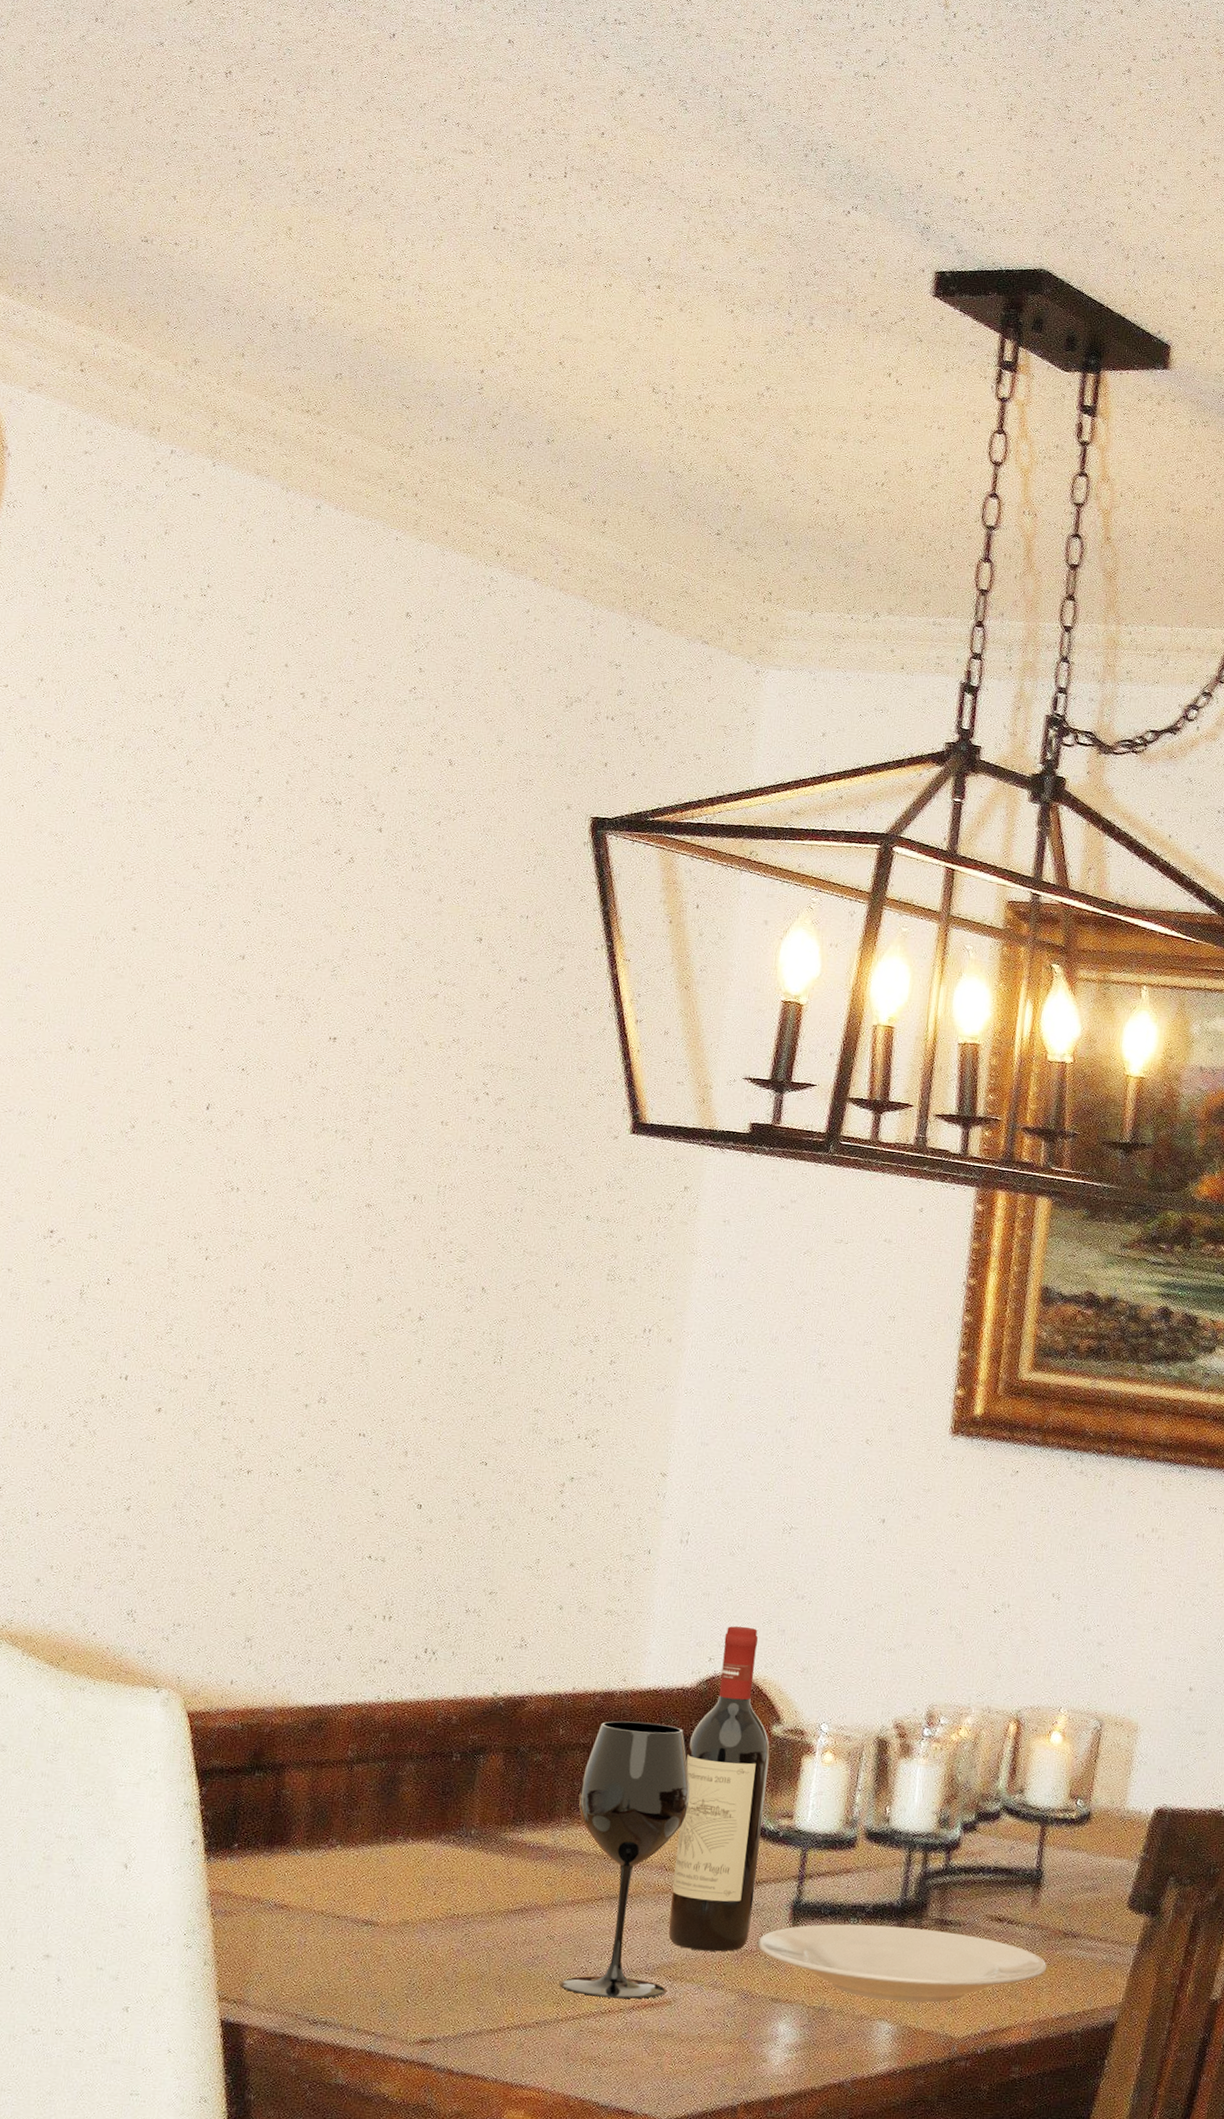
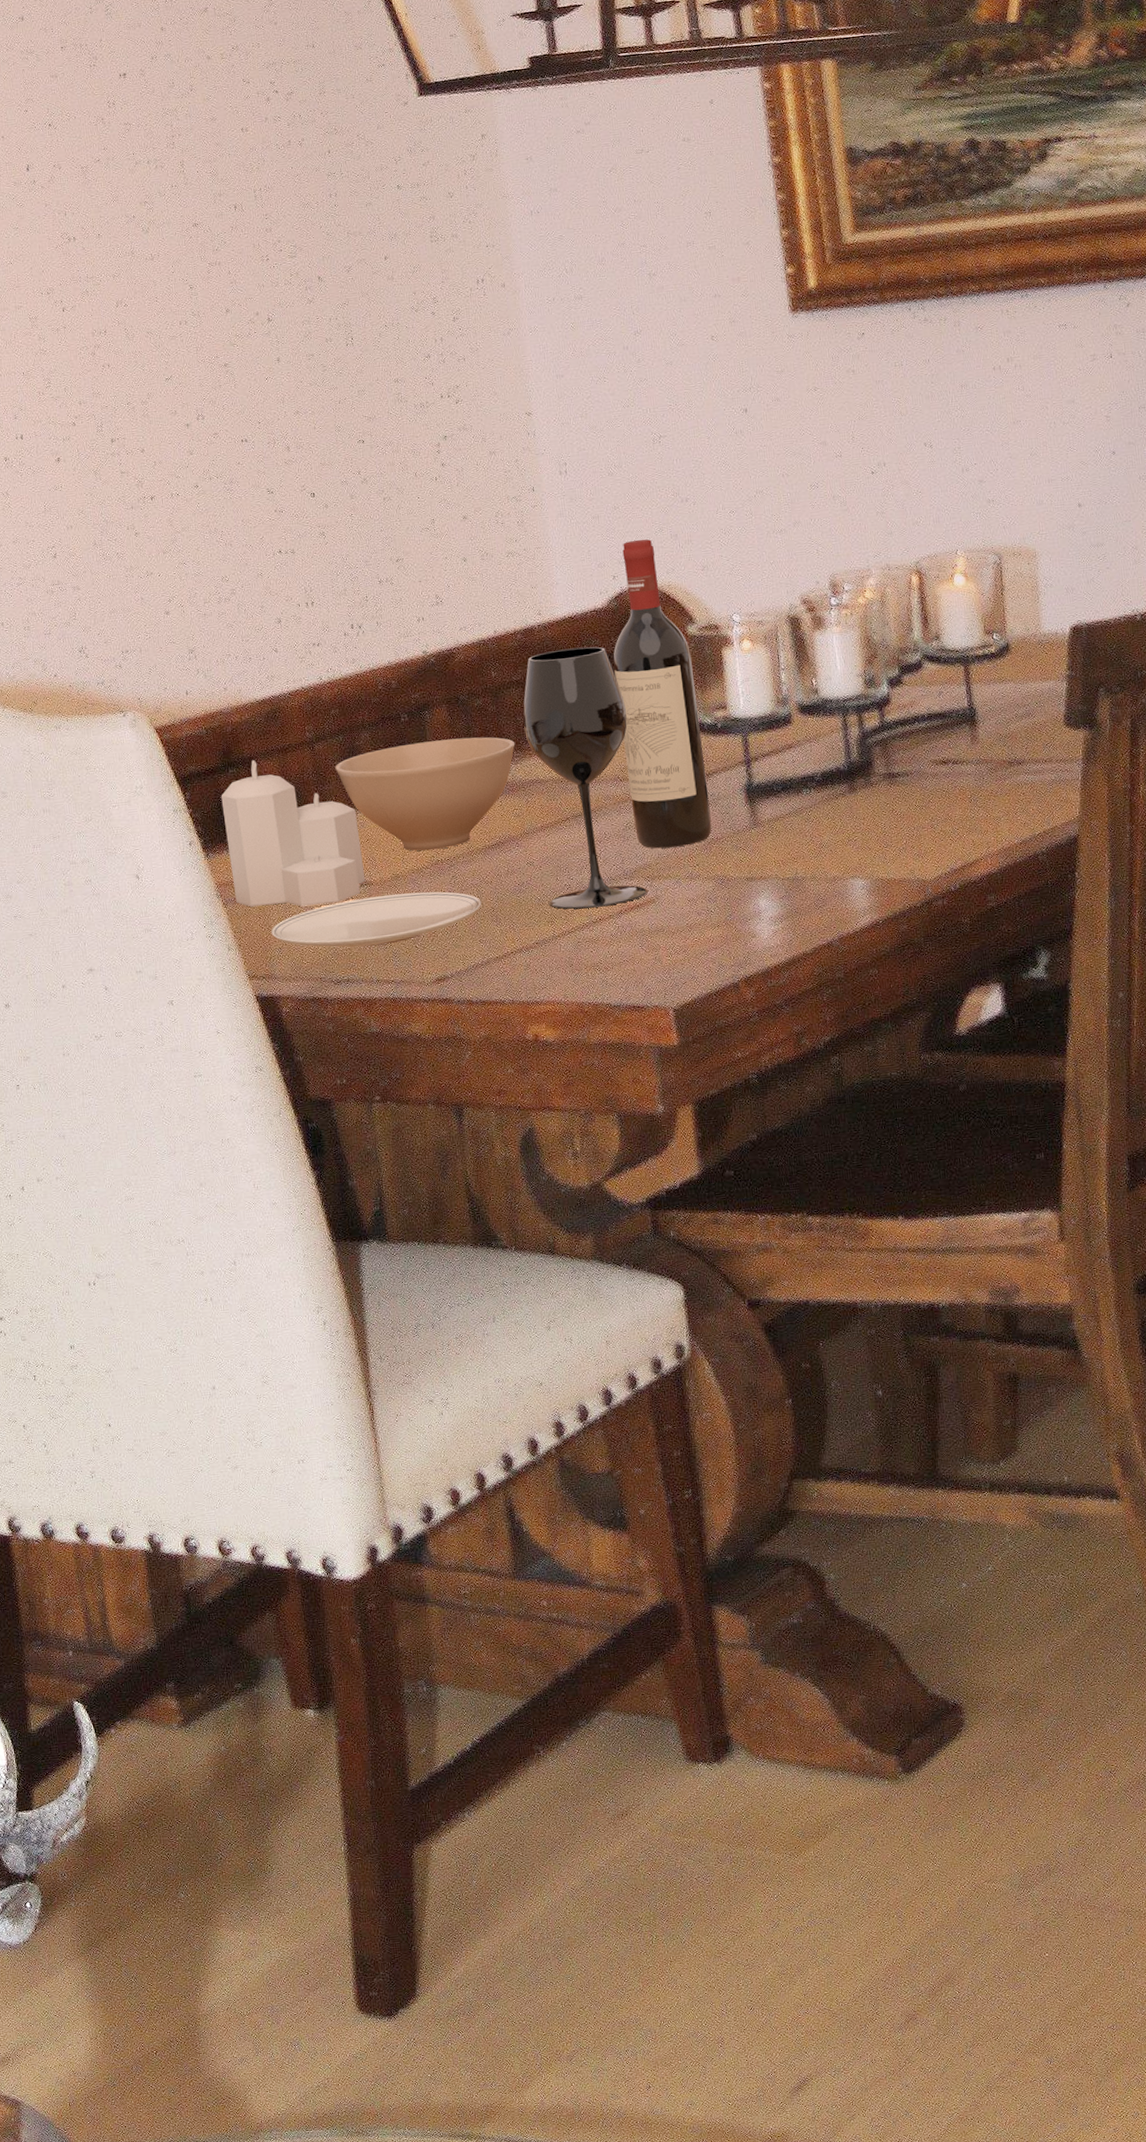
candle: none [226,1768,380,1938] -> present [221,760,366,908]
plate: none [255,1937,489,1993] -> present [271,891,482,948]
bowl: none [369,1784,566,1903] -> present [335,737,515,851]
plate: present [756,1924,1048,2003] -> none [720,782,1000,860]

